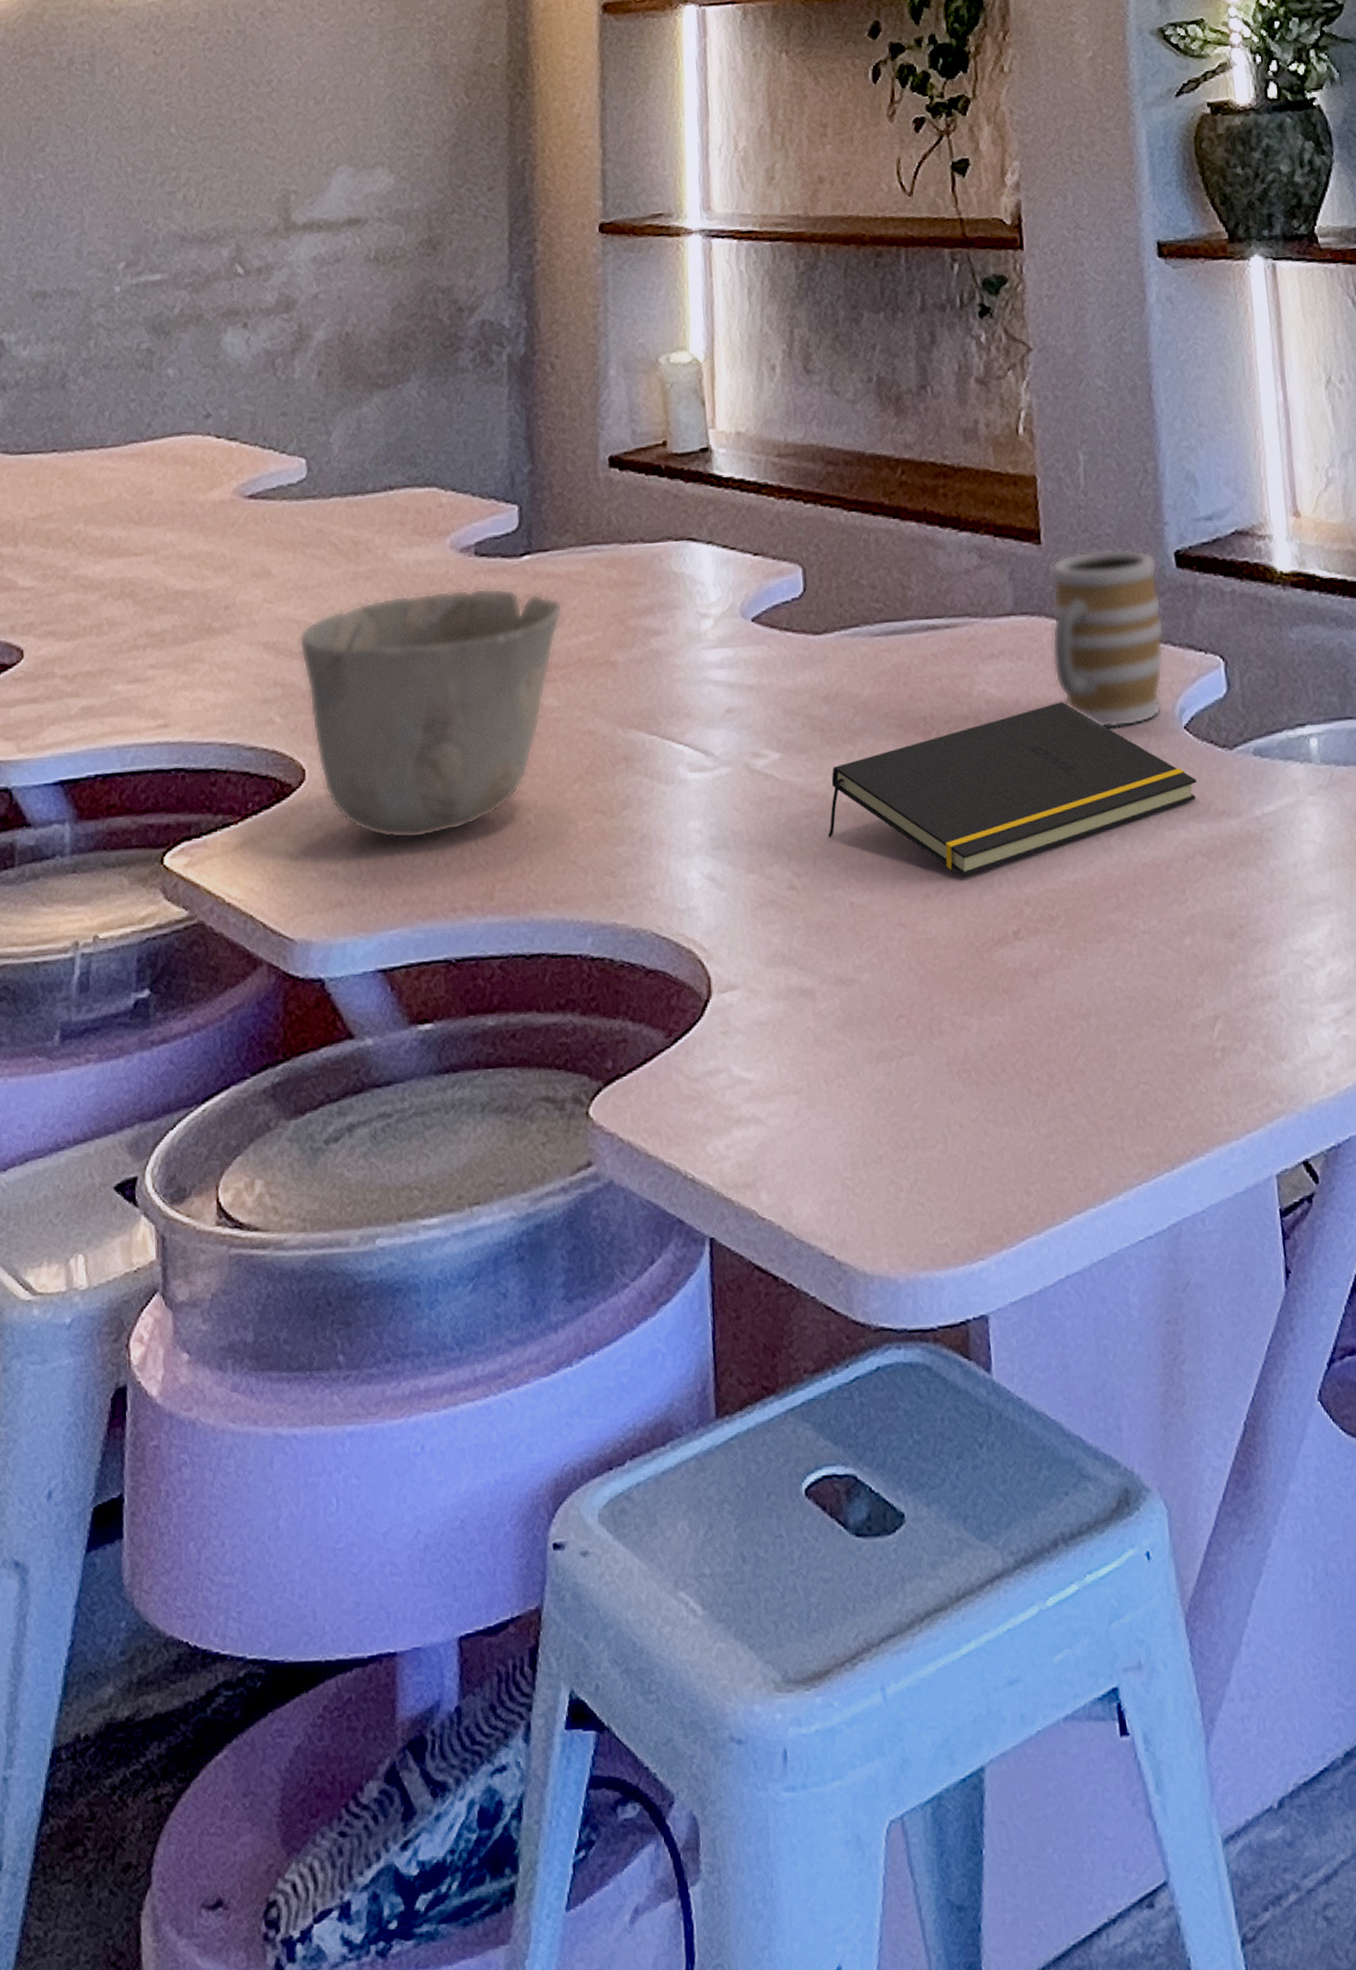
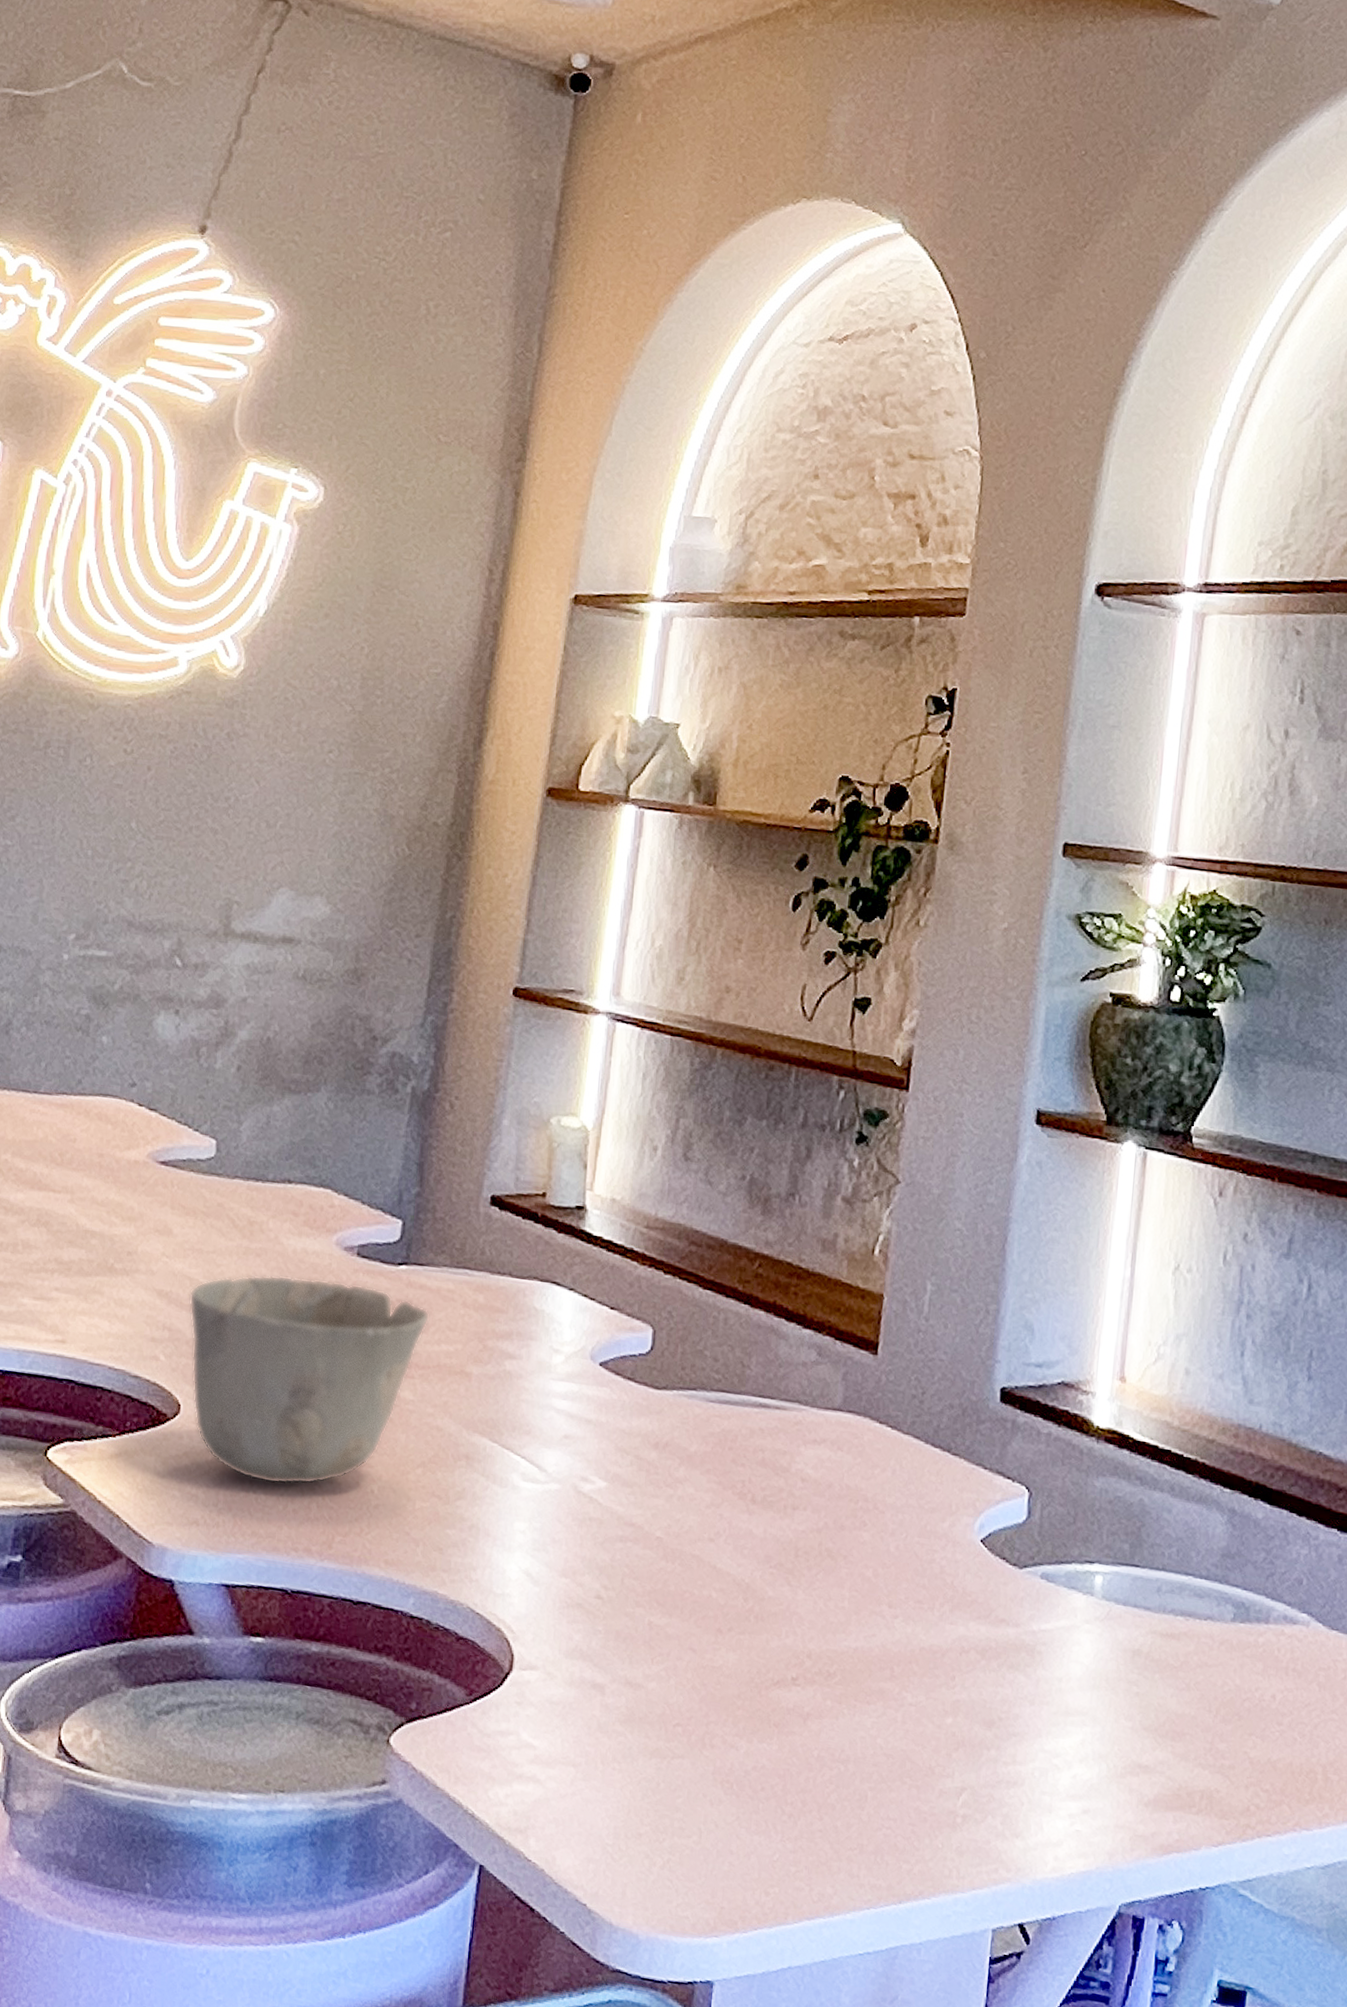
notepad: present [828,701,1197,877] -> none [639,1494,984,1623]
mug: present [1051,548,1165,728] -> none [869,1369,983,1530]

